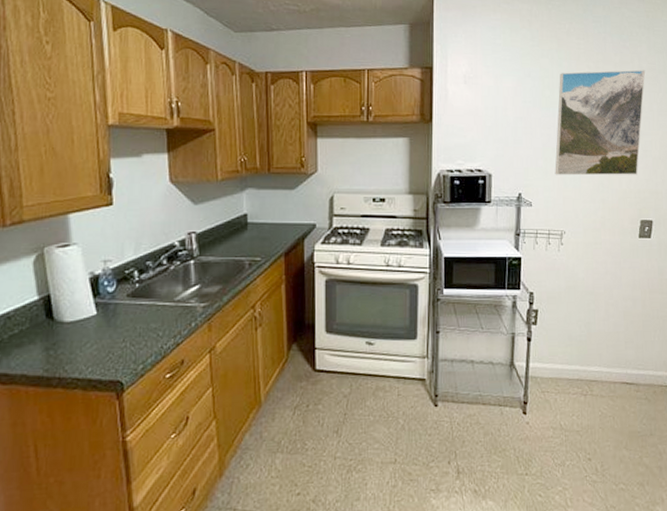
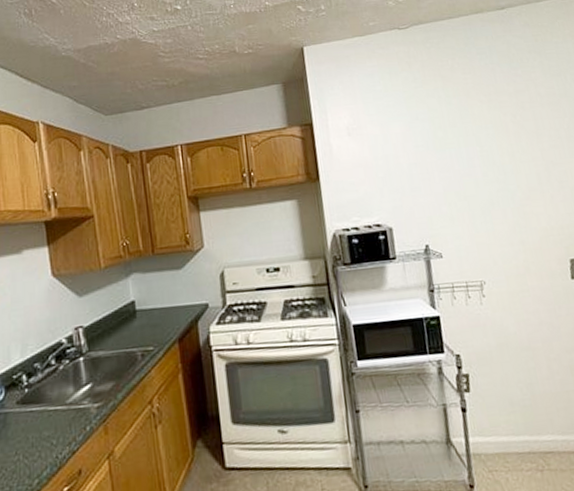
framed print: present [555,70,646,176] -> none [450,96,557,221]

